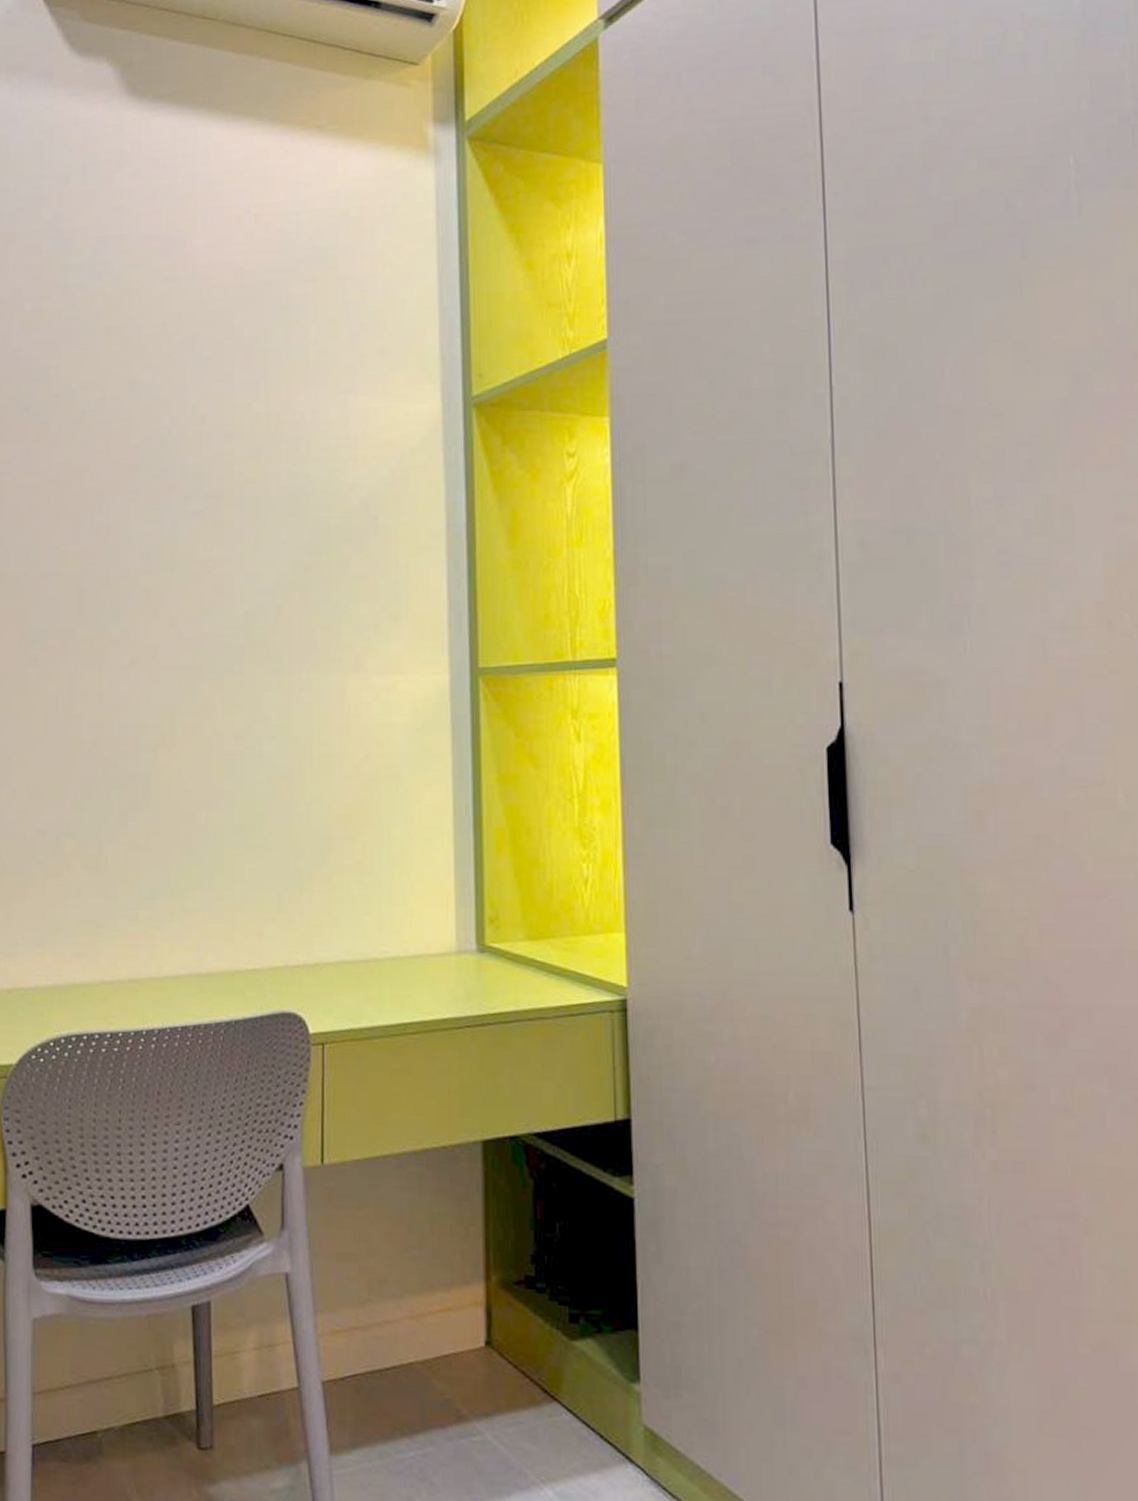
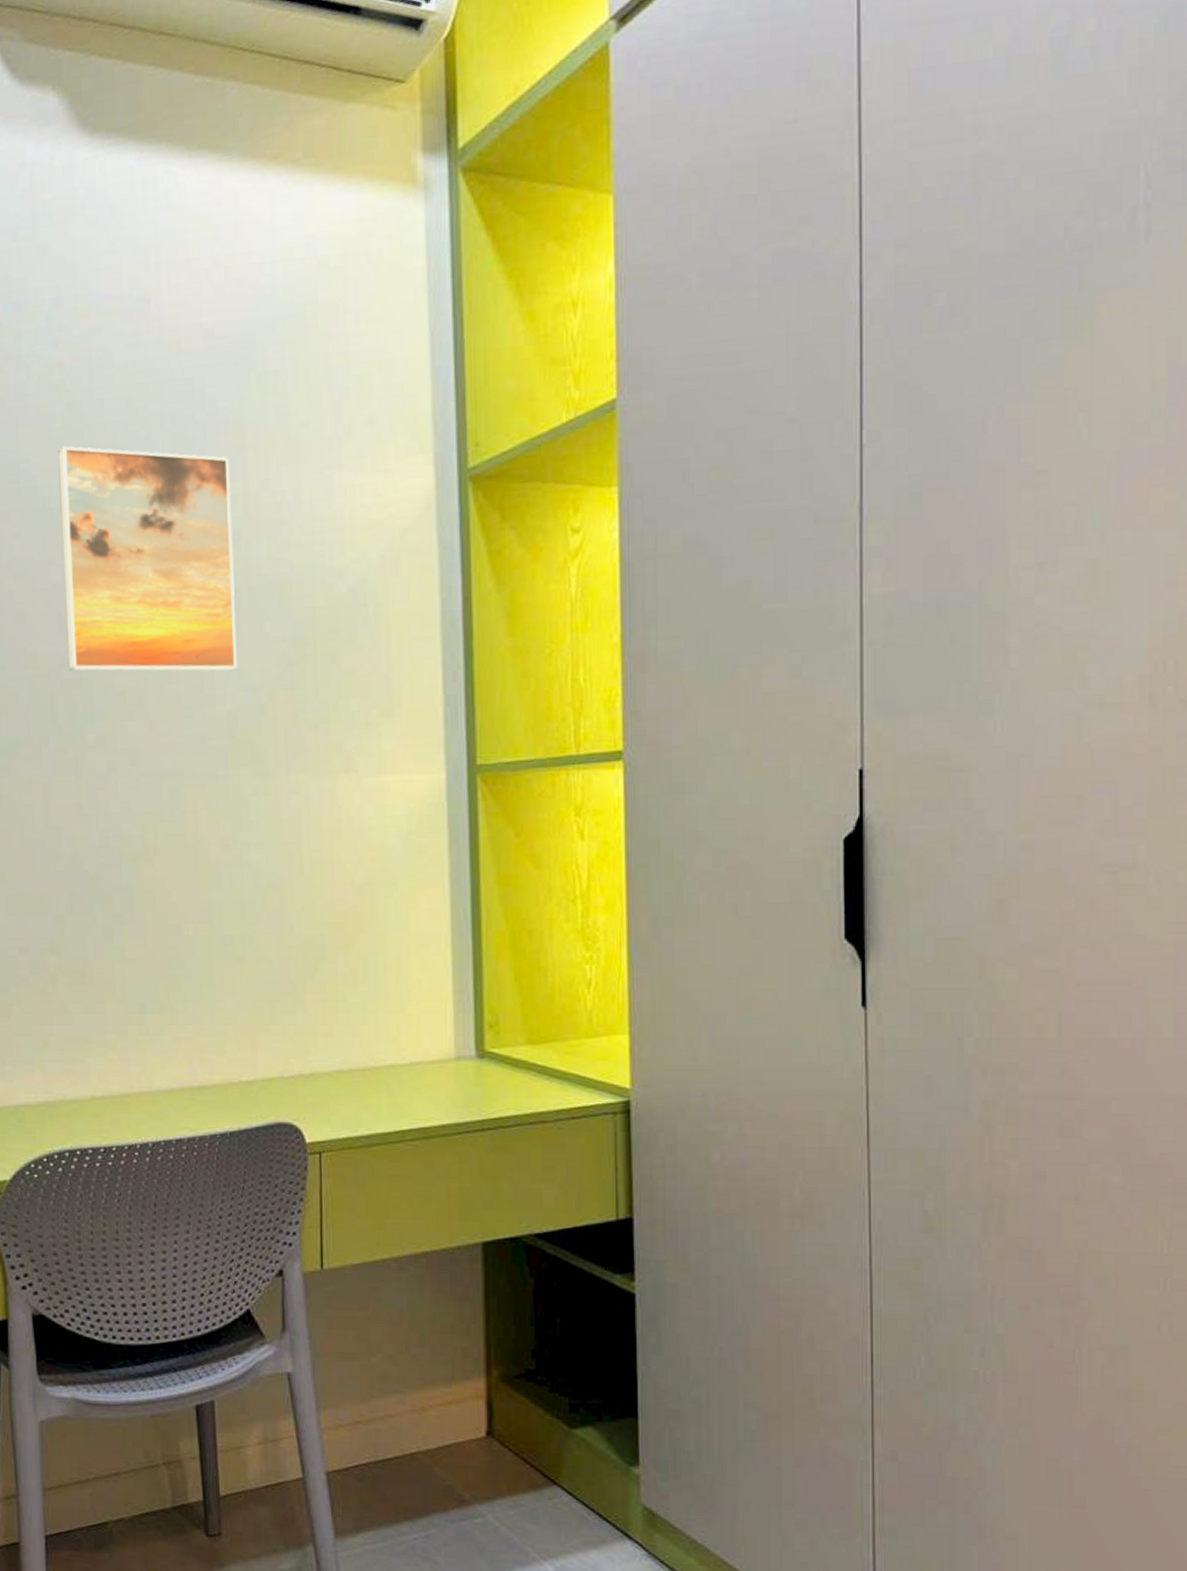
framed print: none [96,365,255,574] -> present [58,445,237,672]

